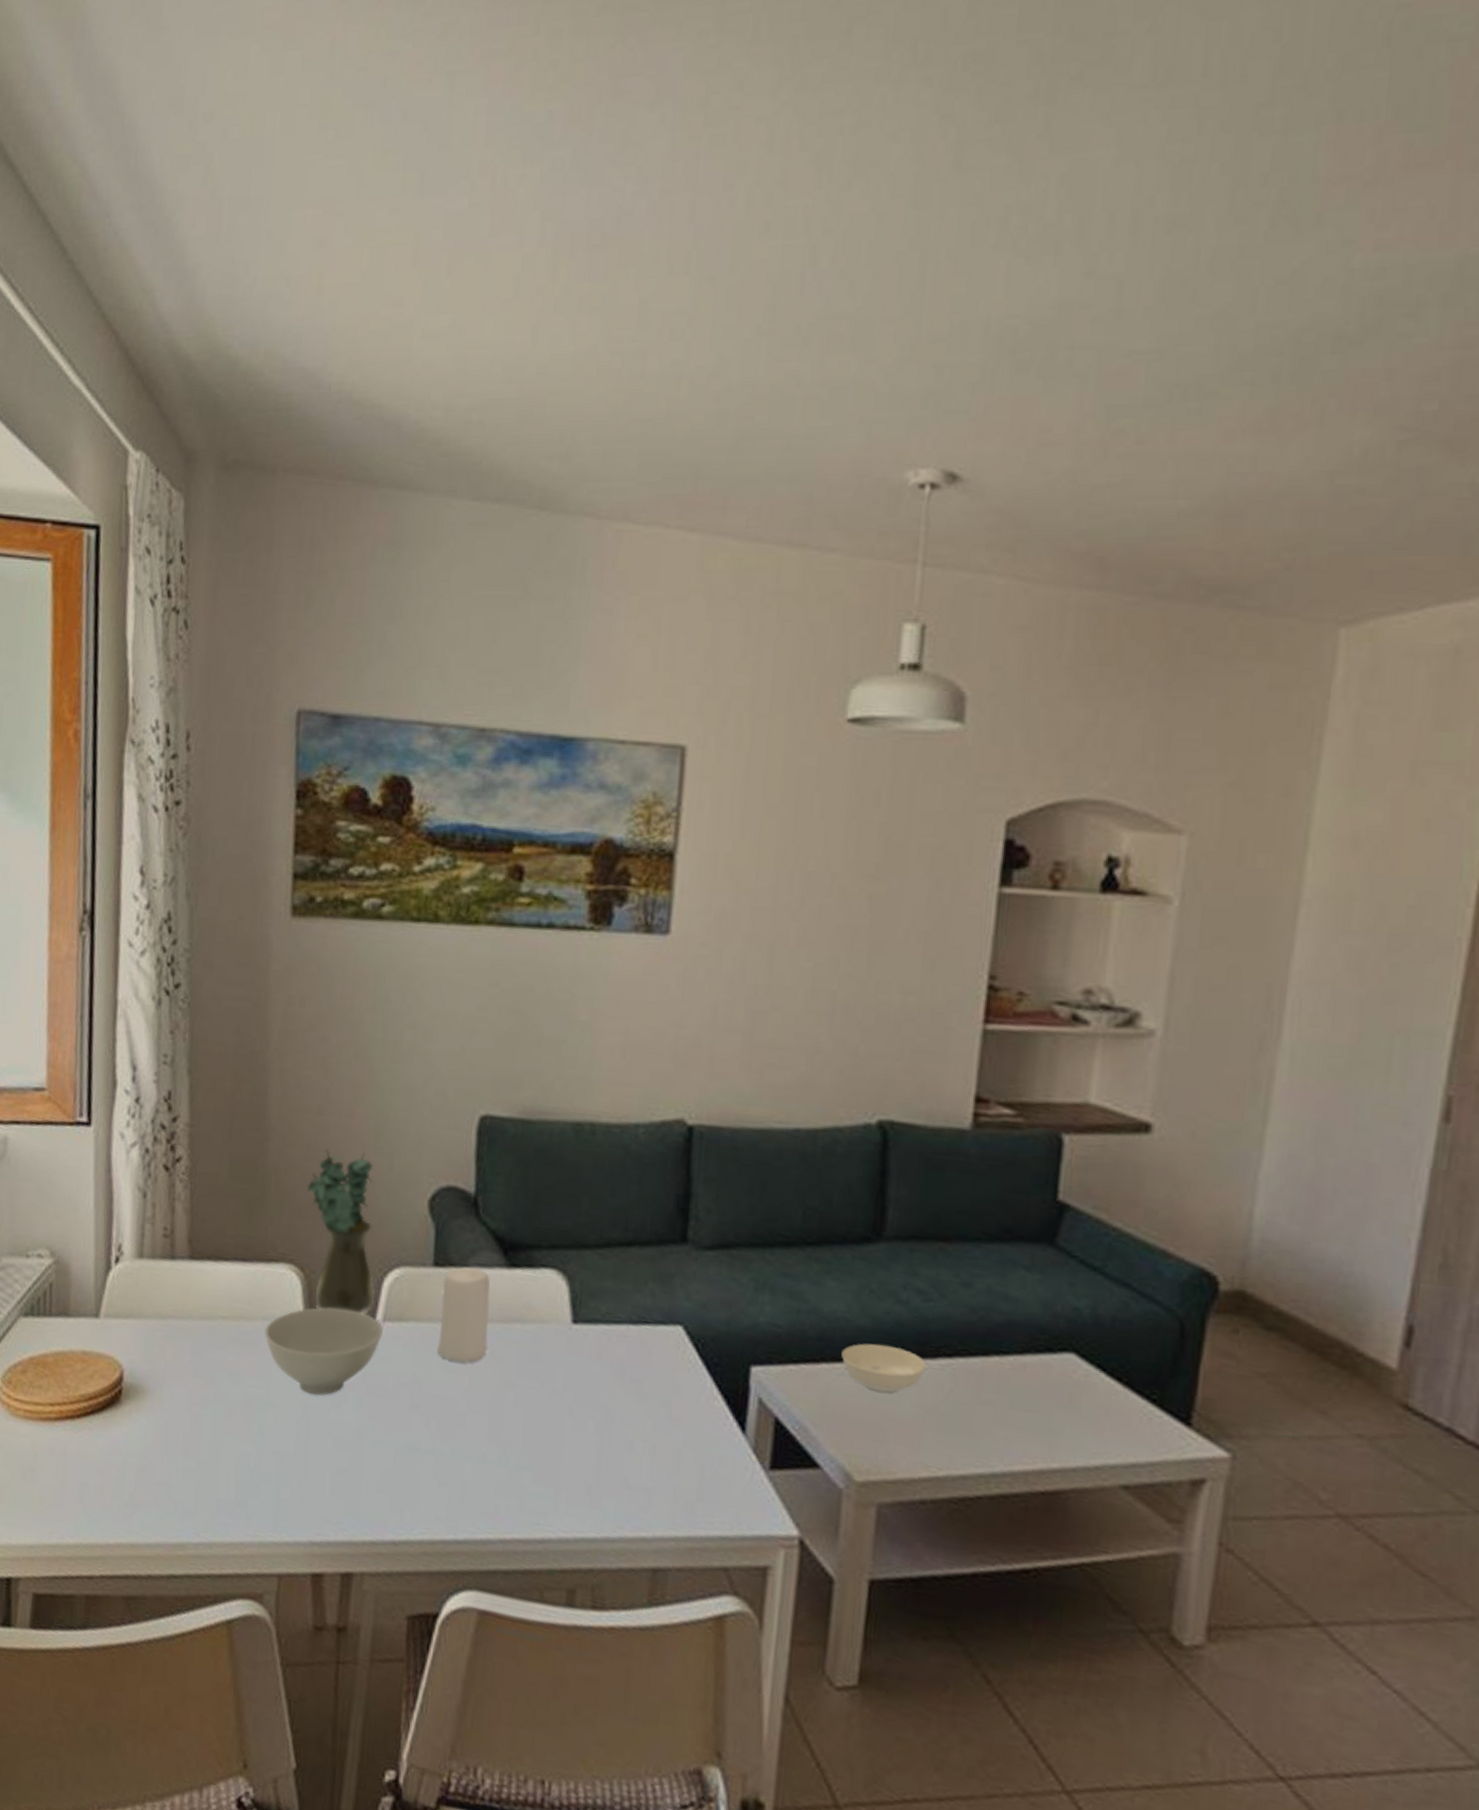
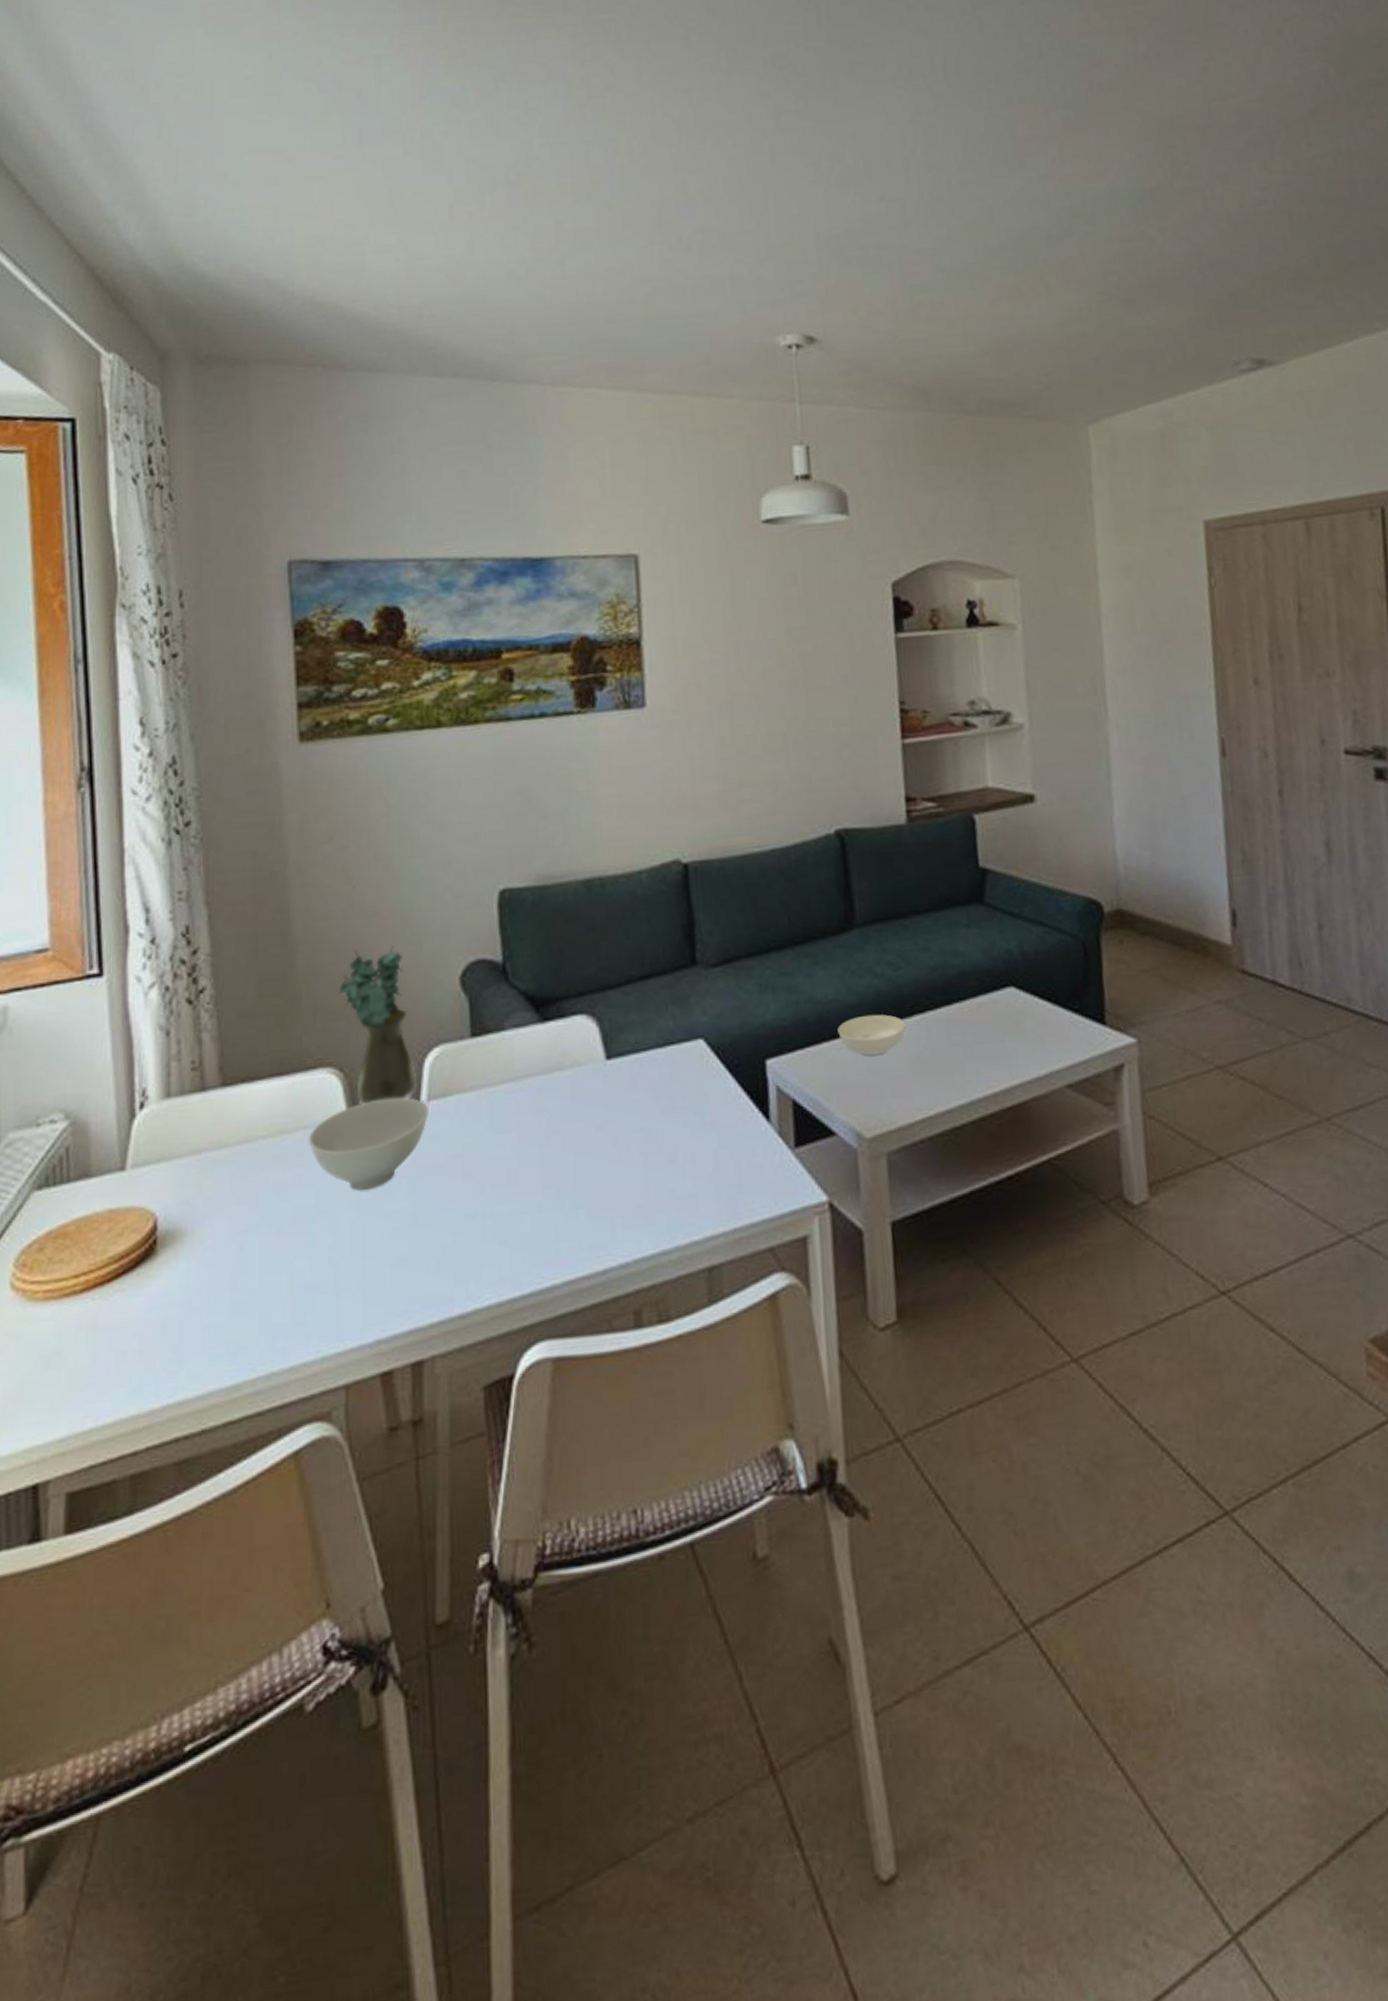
candle: present [436,1266,490,1363] -> none [482,1029,531,1123]

